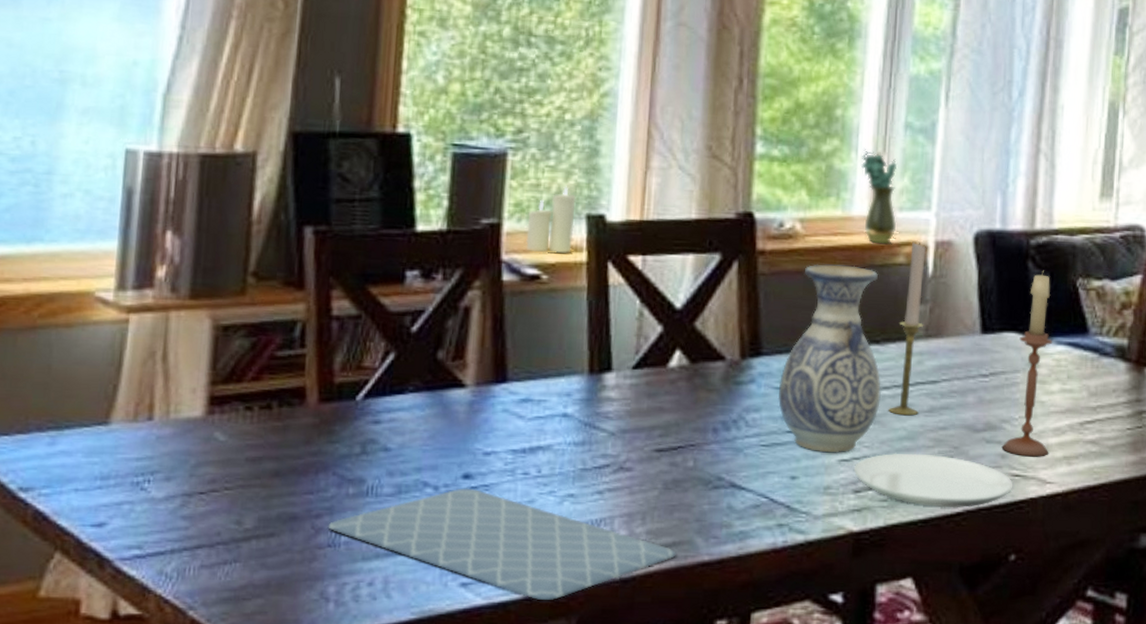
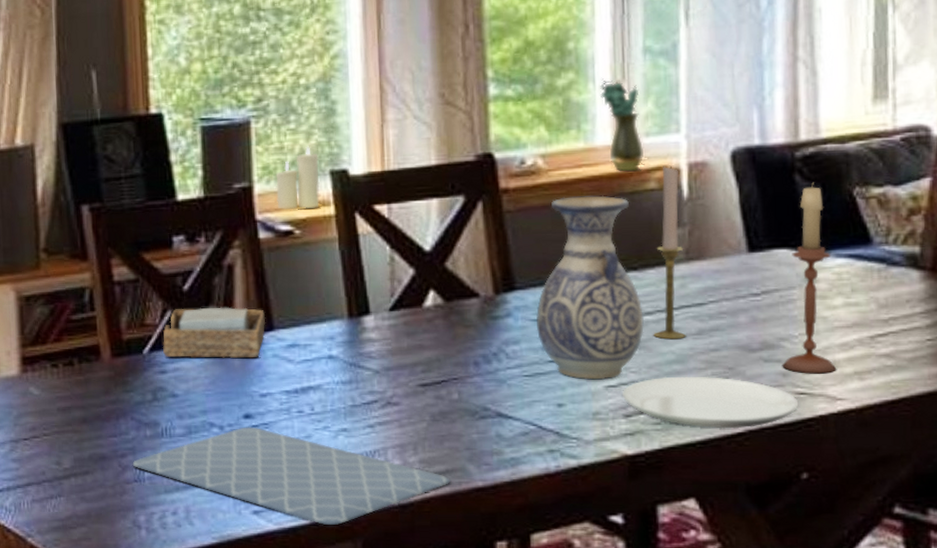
napkin holder: none [379,352,500,412] -> present [163,307,266,359]

